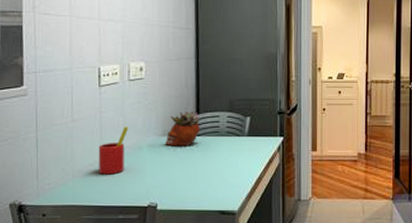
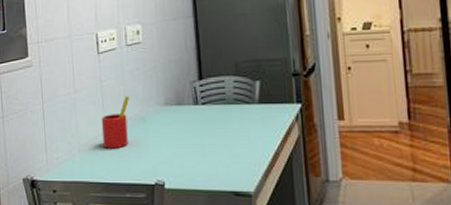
succulent planter: present [165,111,200,147] -> none [168,77,204,117]

